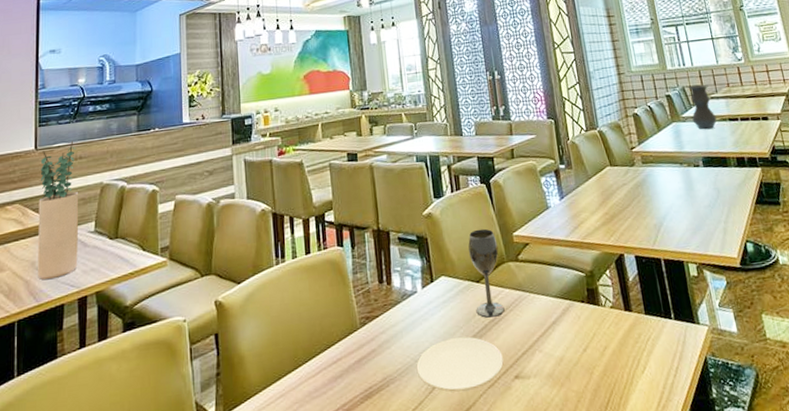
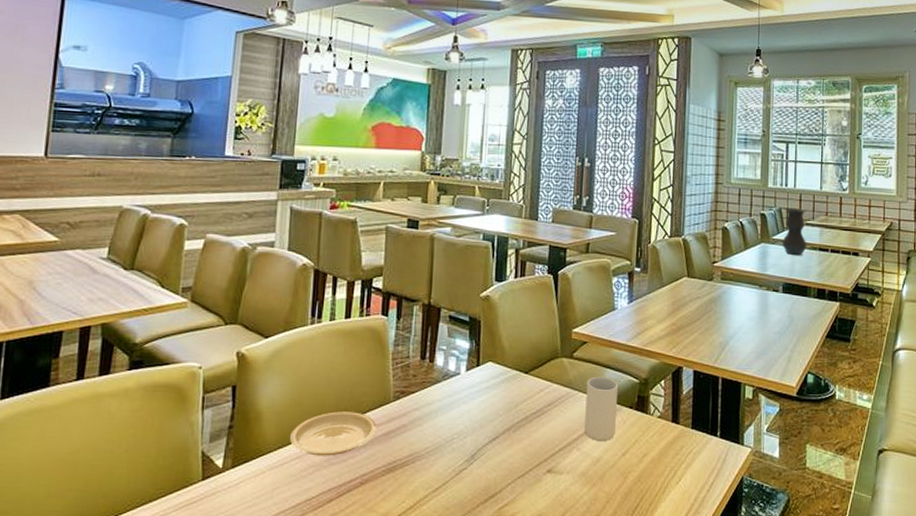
vase: present [38,140,79,280] -> none [35,154,95,303]
plate: none [272,343,349,392] -> present [290,411,377,456]
plate: present [416,336,504,392] -> none [446,425,539,477]
wine glass: present [468,228,505,318] -> none [519,320,555,410]
cup: none [536,274,573,340] -> present [584,376,618,442]

